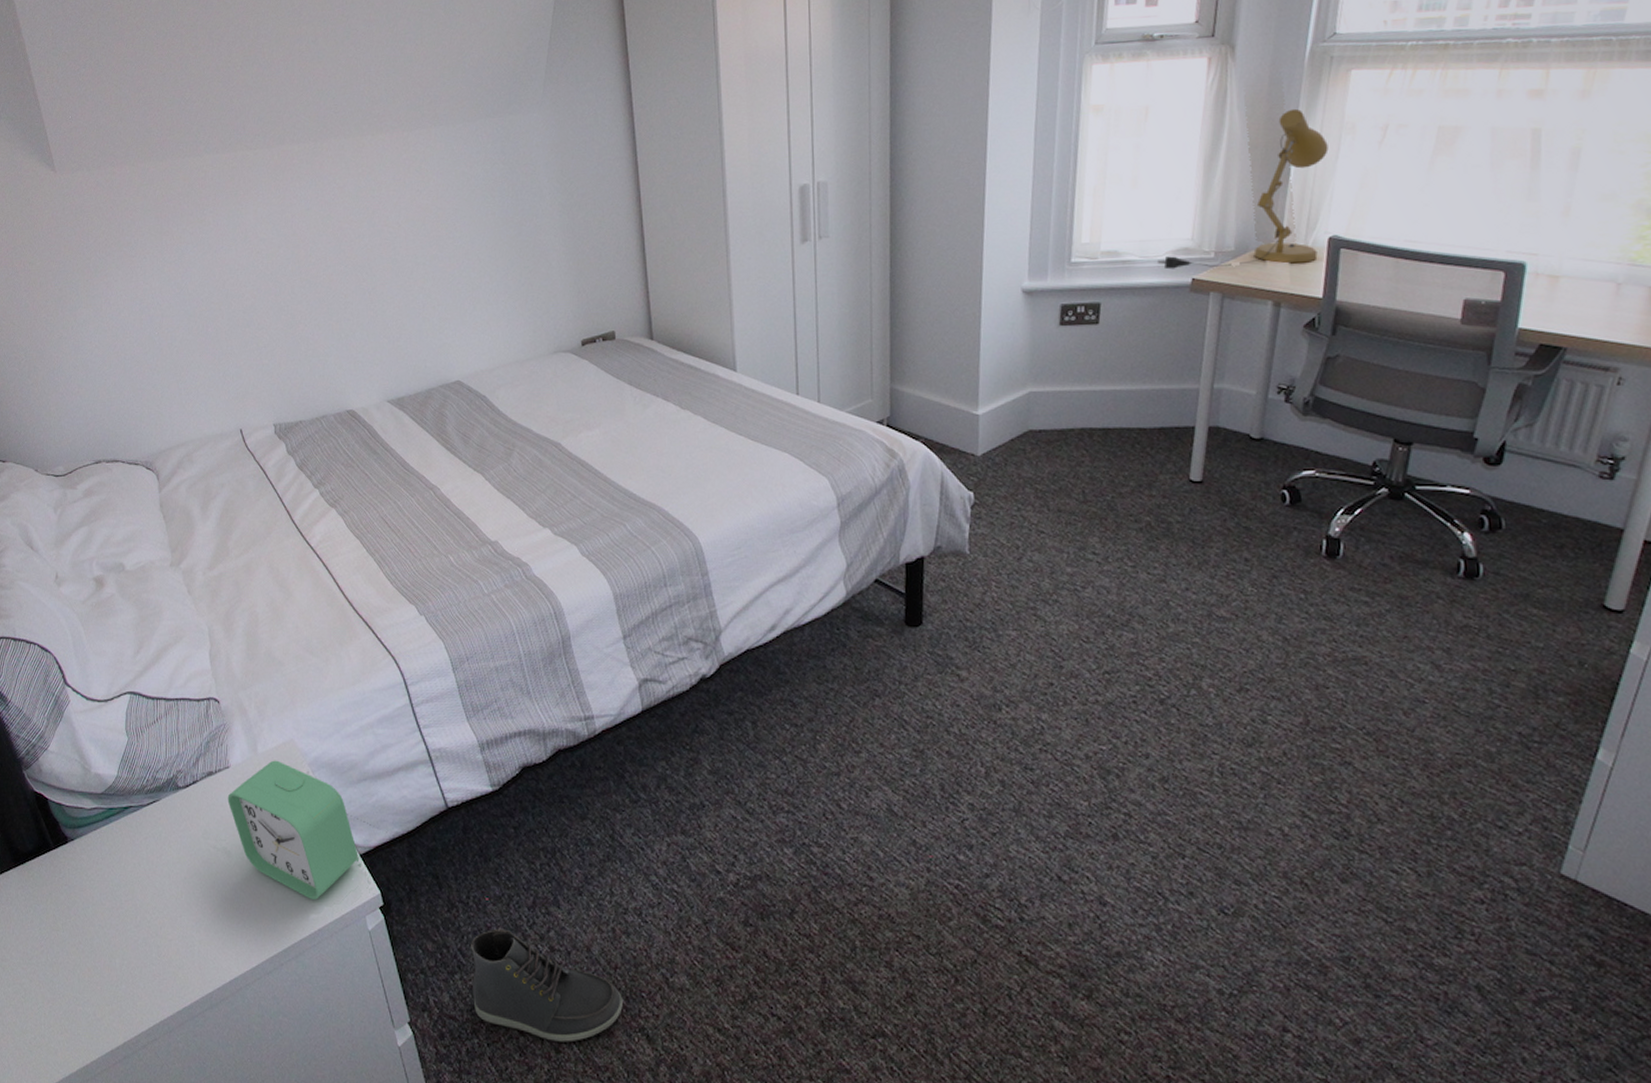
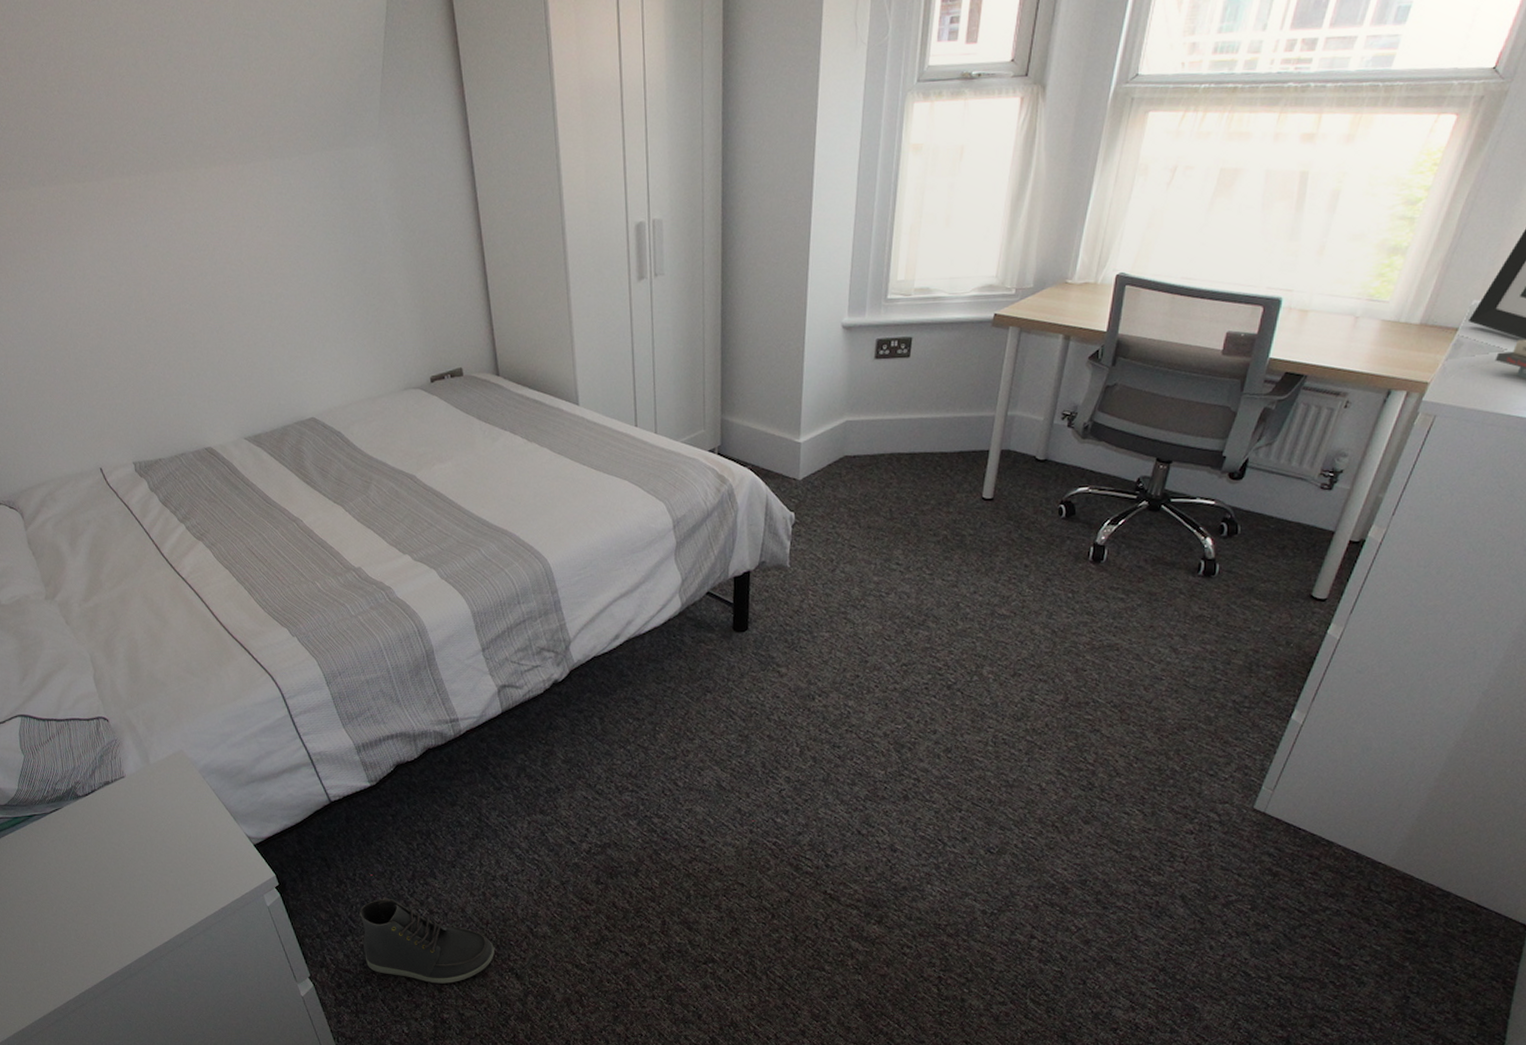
alarm clock: present [227,760,358,900] -> none [125,769,253,884]
desk lamp: present [1156,108,1329,270] -> none [964,149,1123,306]

